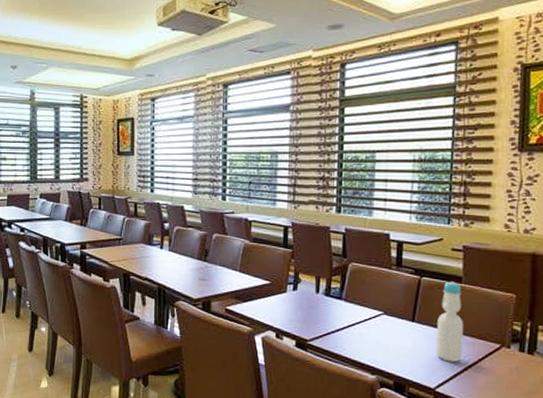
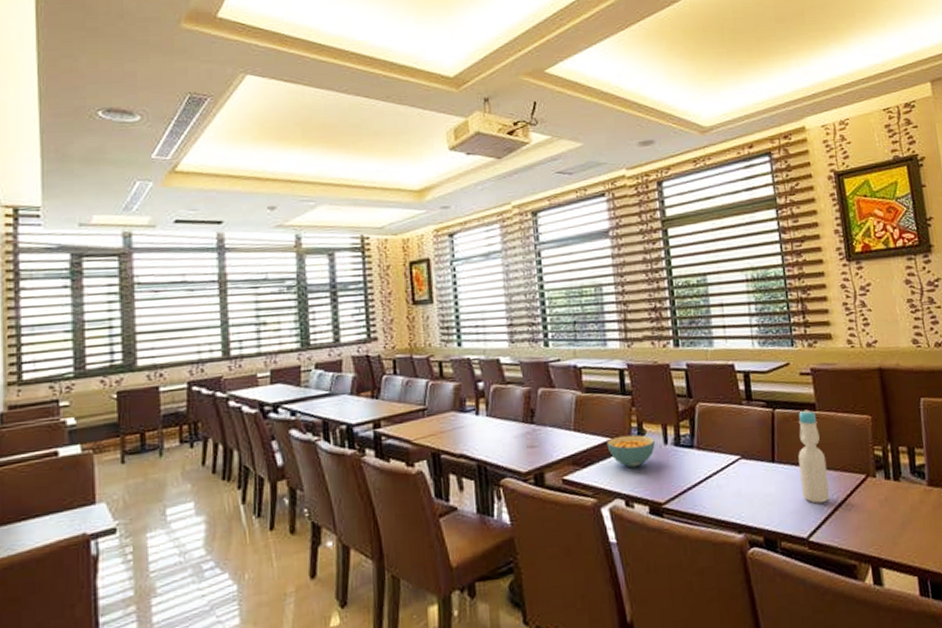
cereal bowl: none [266,281,308,308] -> present [606,434,655,468]

